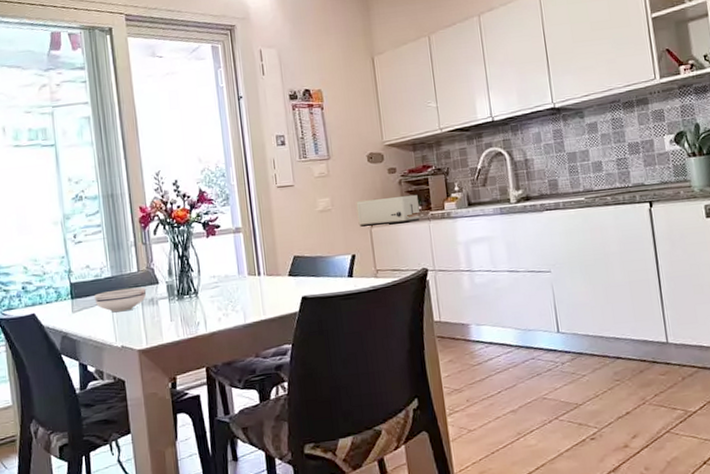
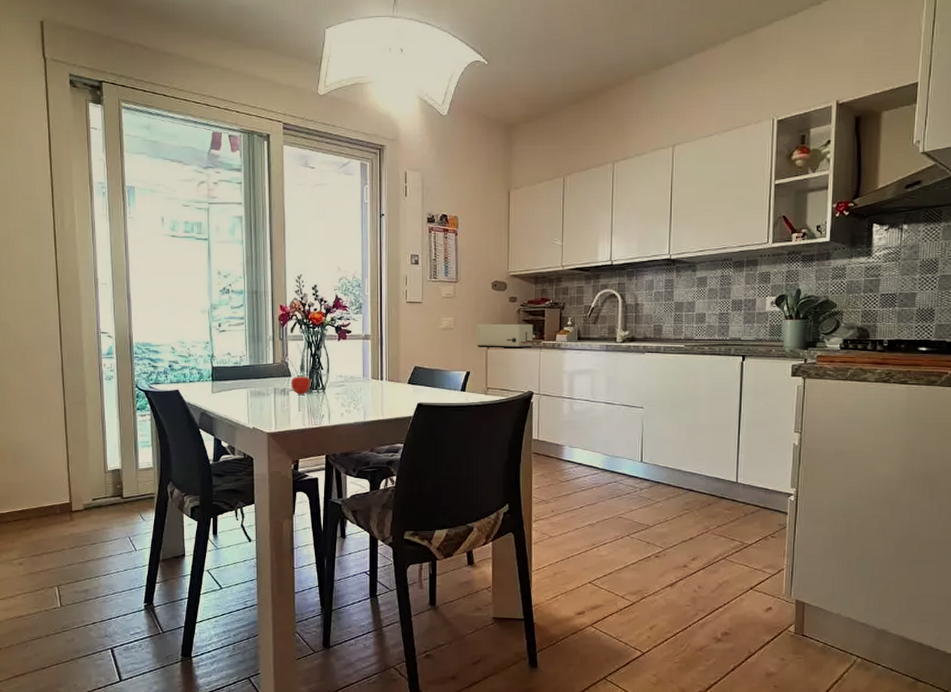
bowl: present [94,287,147,313] -> none [233,377,280,398]
fruit: none [159,279,182,303] -> present [291,374,311,395]

